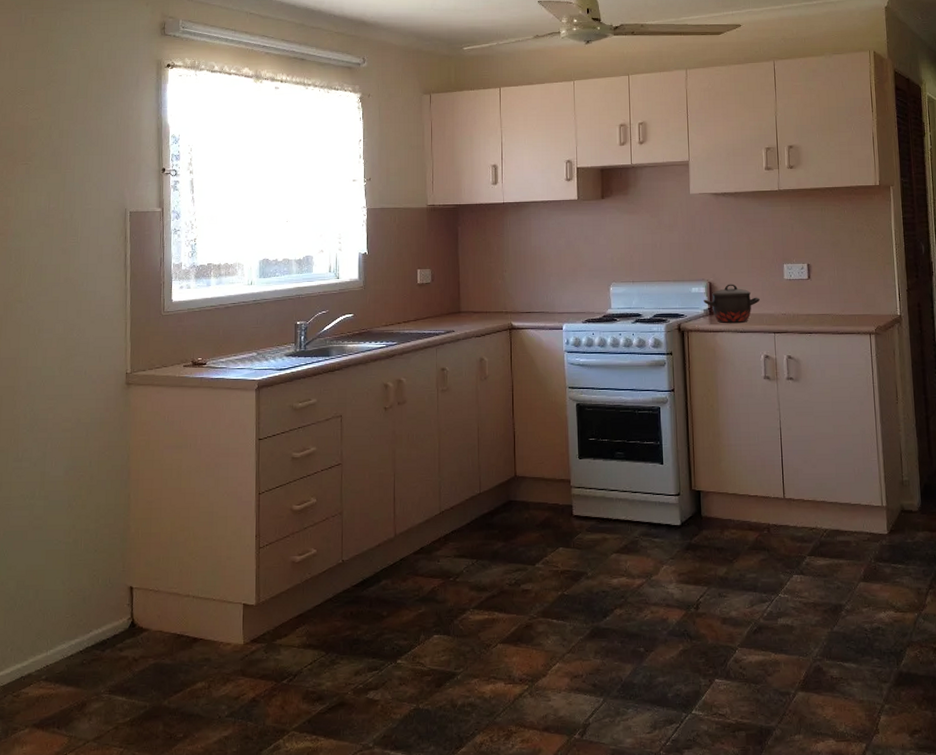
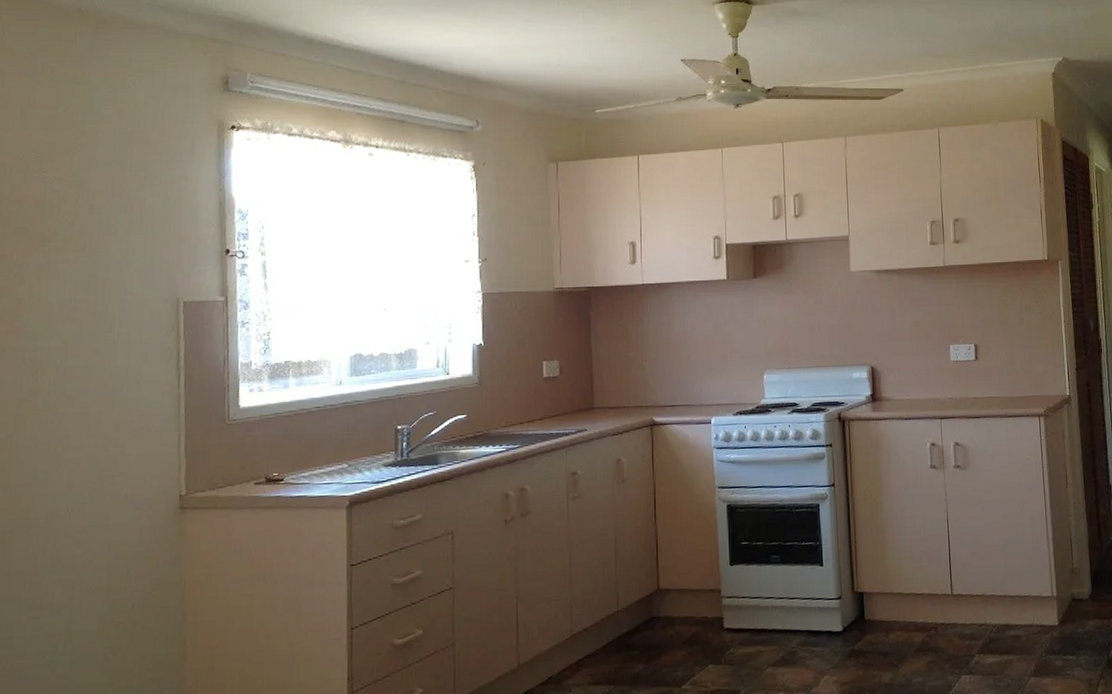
cooking pot: present [703,284,760,324] -> none [865,367,925,411]

